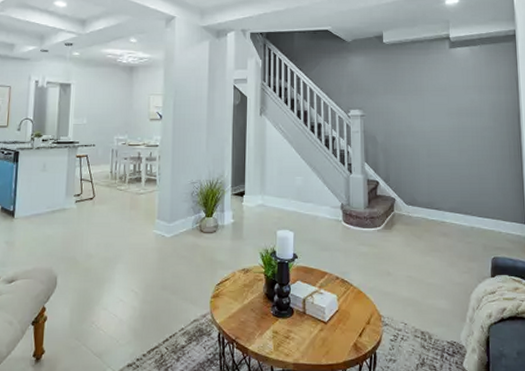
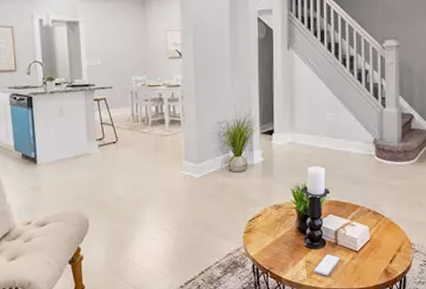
smartphone: none [281,324,309,349] -> present [314,254,341,276]

